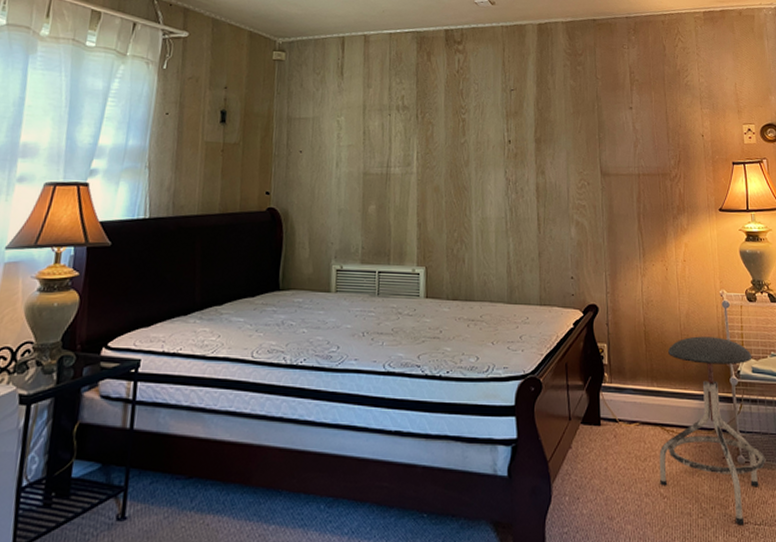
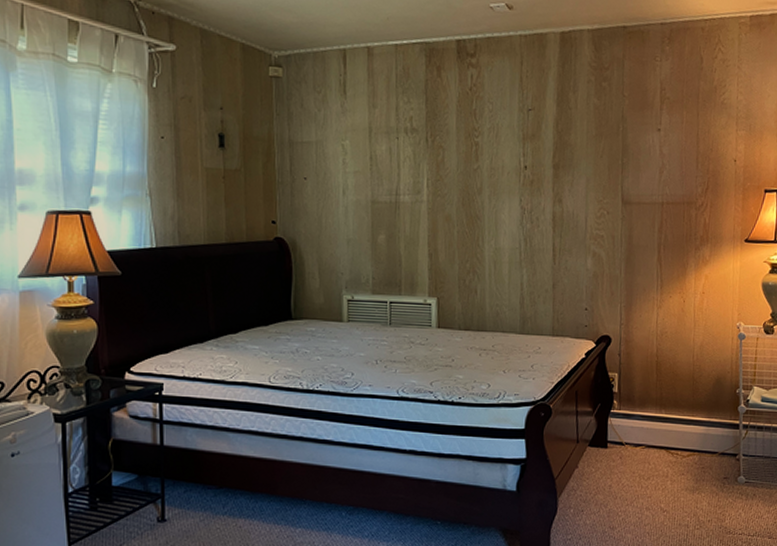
stool: present [659,336,766,526] -> none [661,367,766,536]

